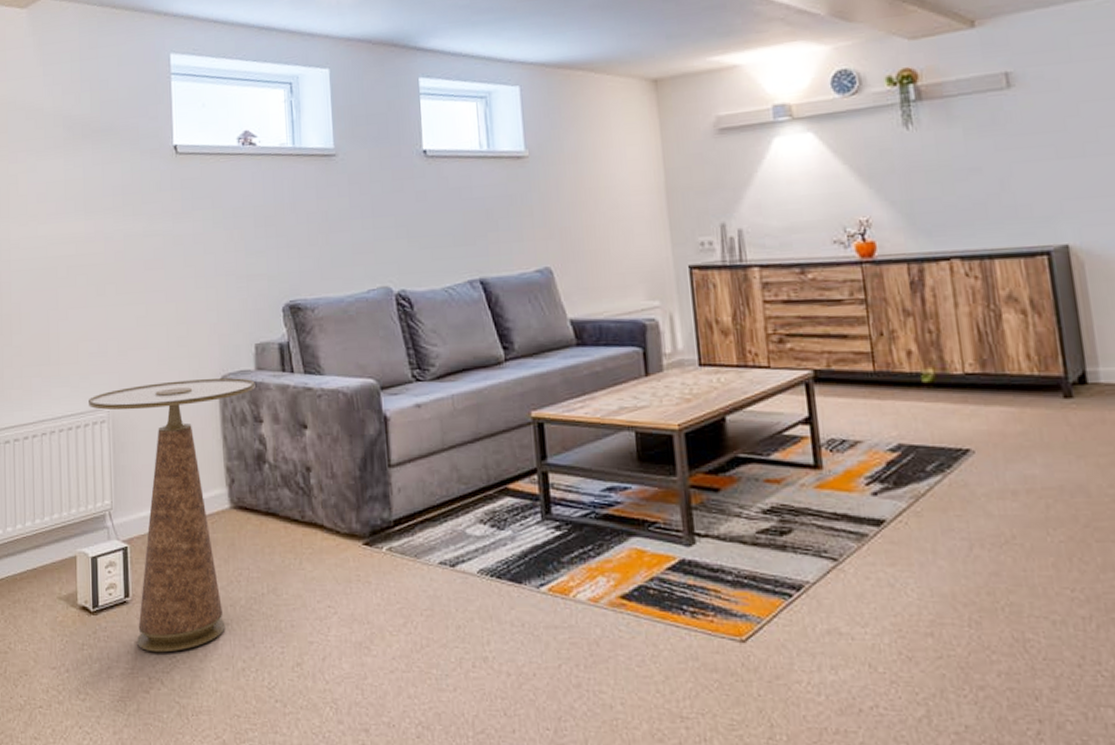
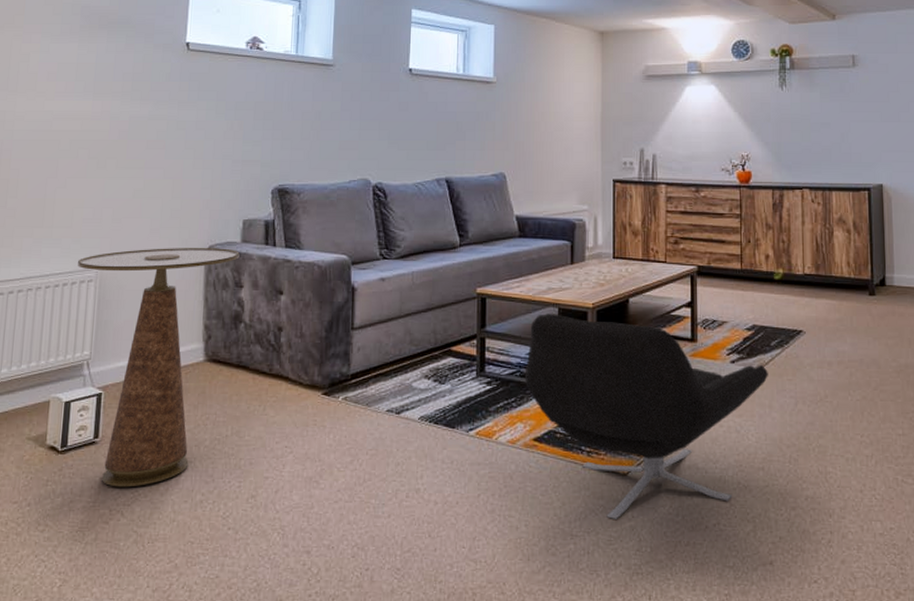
lounge chair: none [600,439,927,698] -> present [524,313,768,519]

